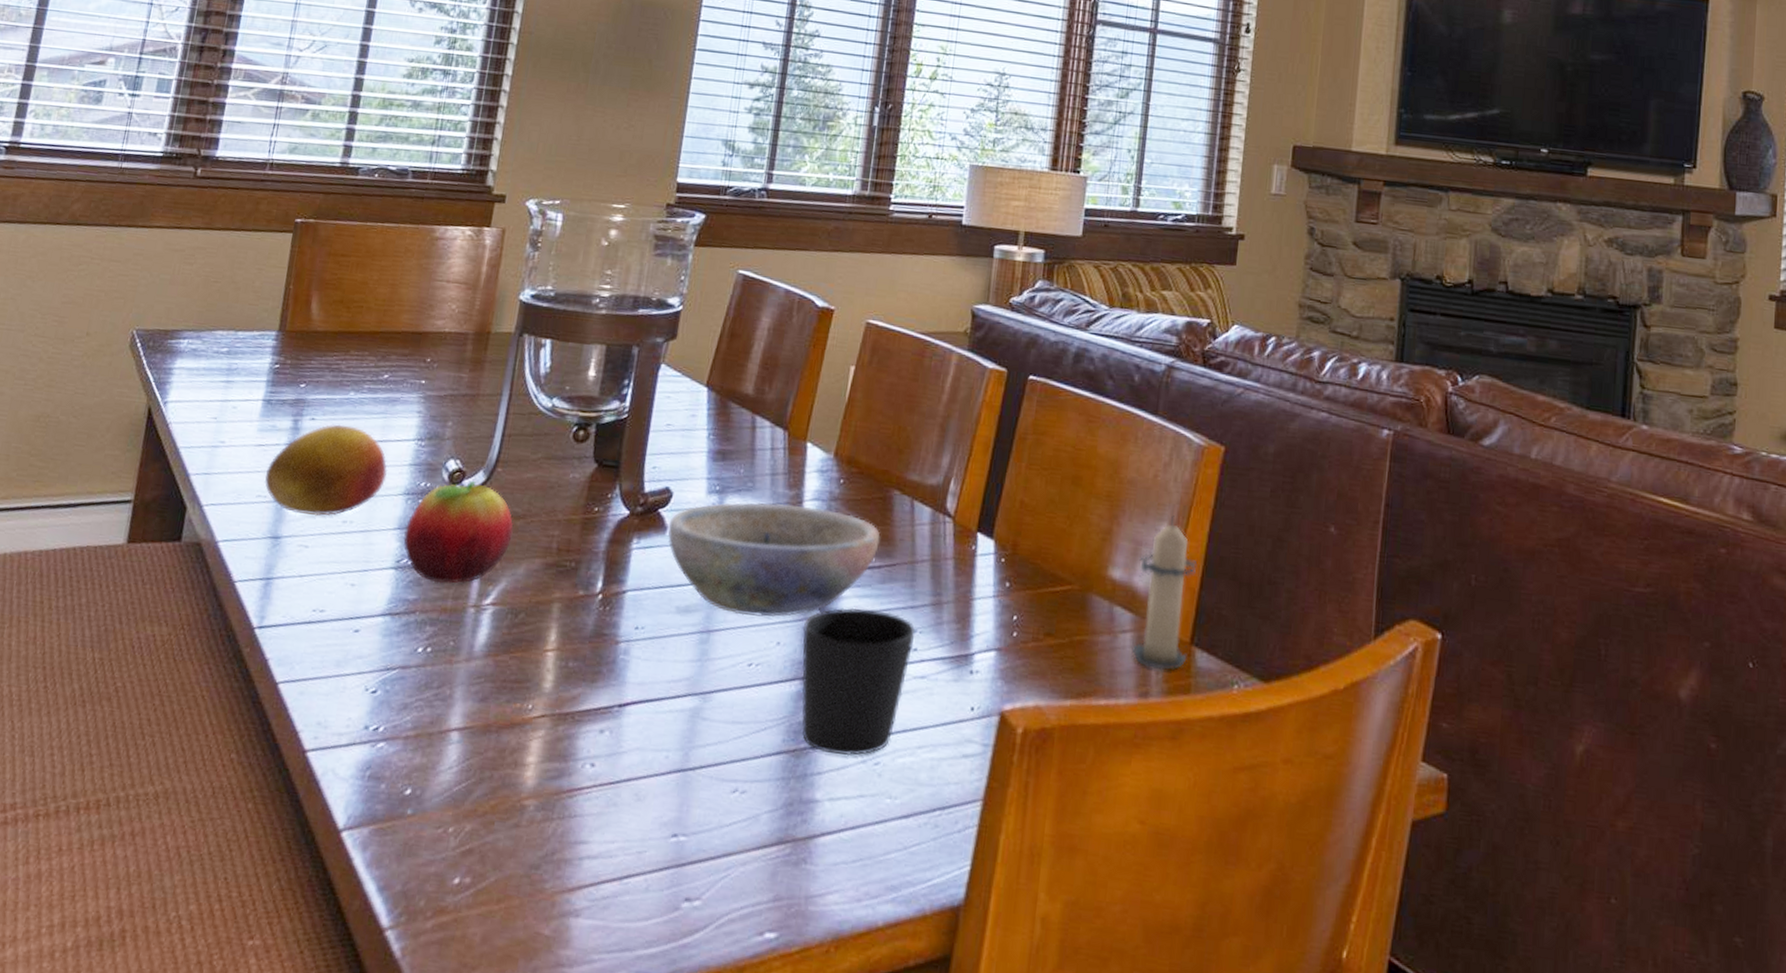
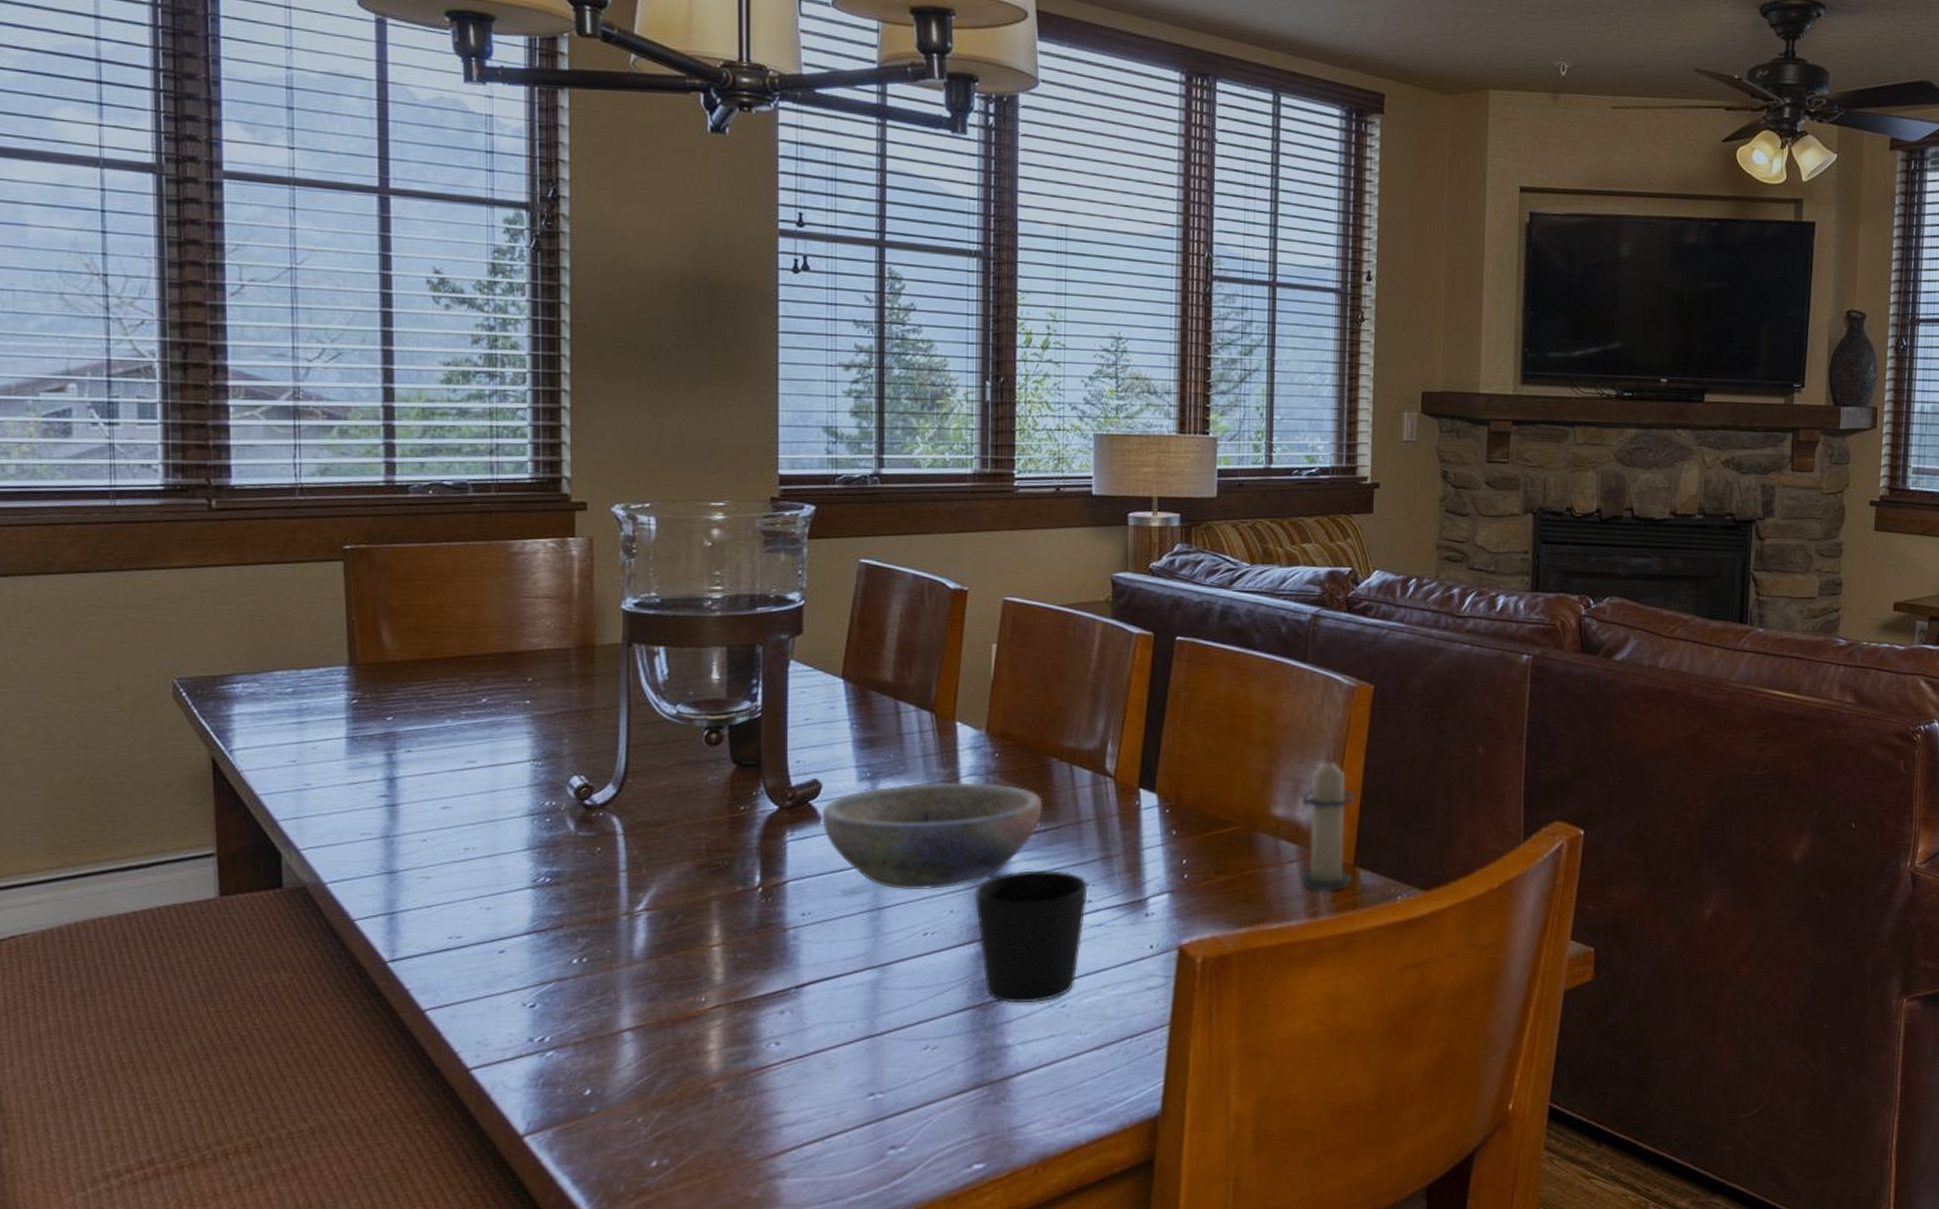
fruit: present [264,424,388,516] -> none [365,753,506,847]
fruit: present [403,481,514,584] -> none [536,795,655,897]

